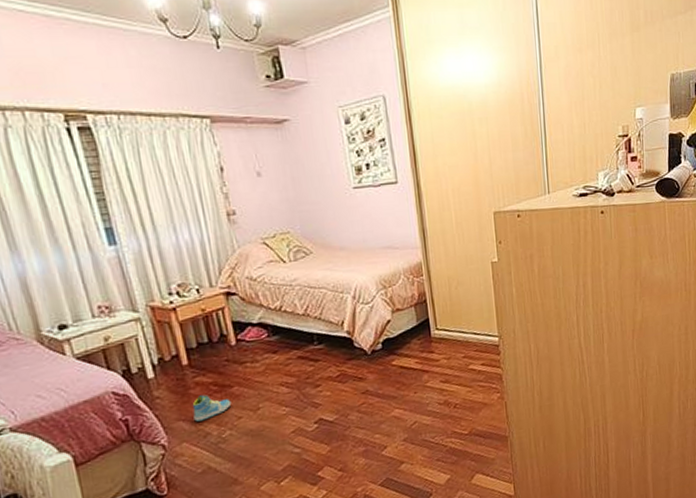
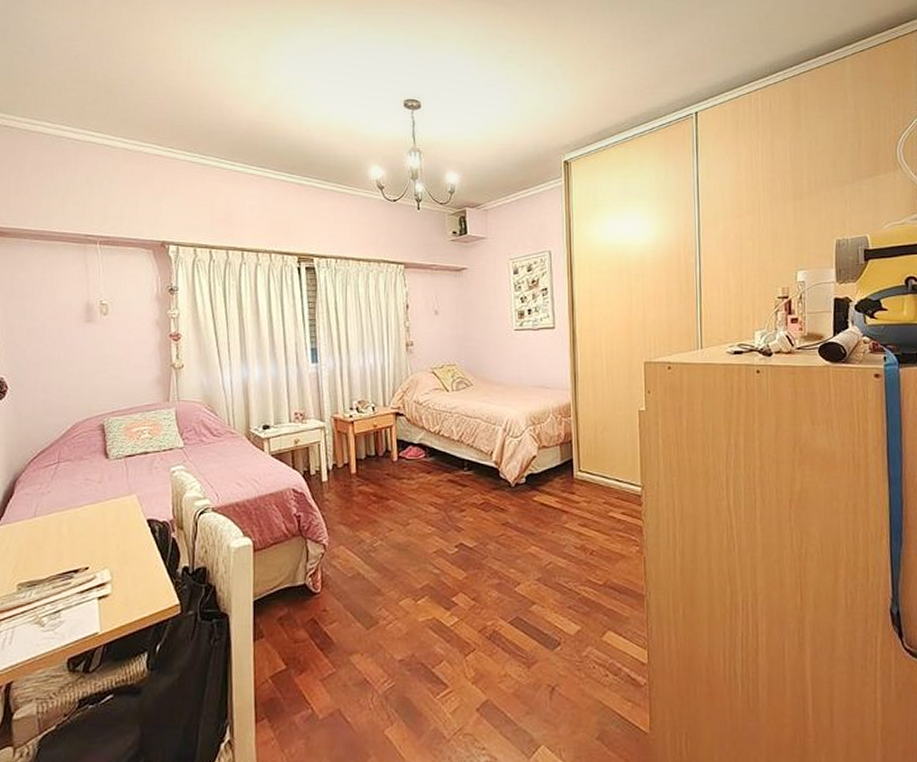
sneaker: present [192,395,232,422] -> none [353,503,386,528]

